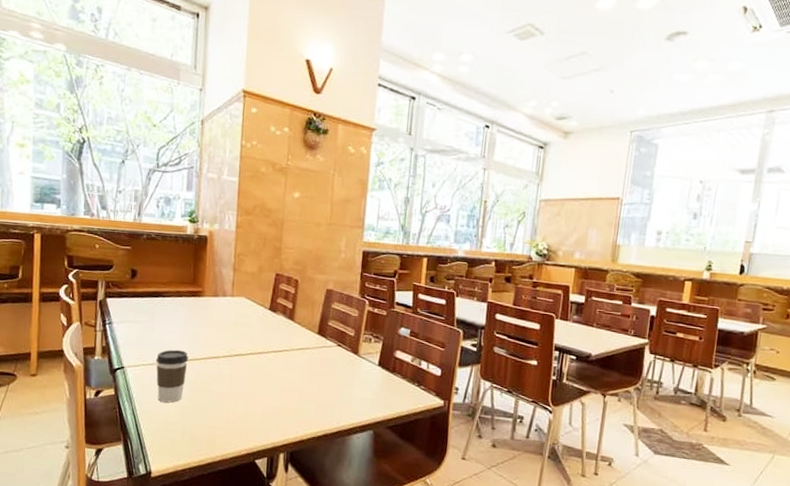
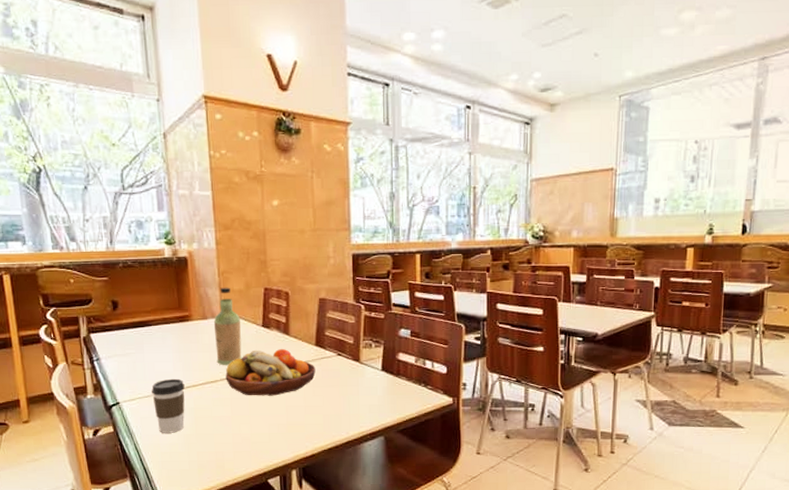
bottle: none [221,268,249,344] -> present [213,287,242,366]
fruit bowl: none [228,331,315,378] -> present [225,349,316,396]

